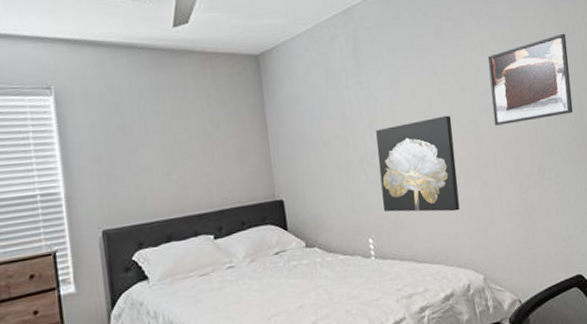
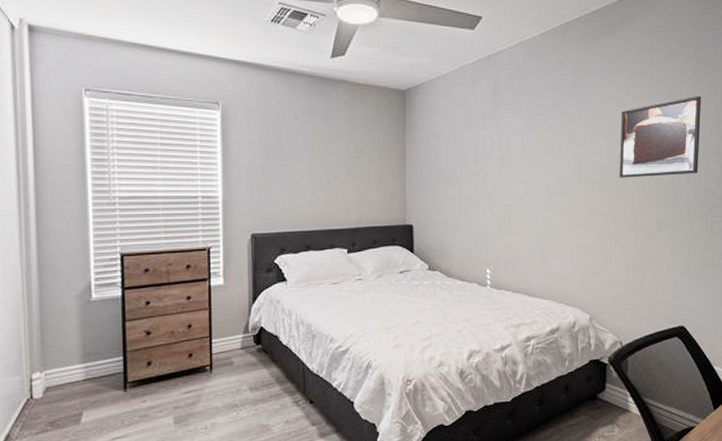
wall art: present [375,115,460,212] -> none [503,163,578,253]

